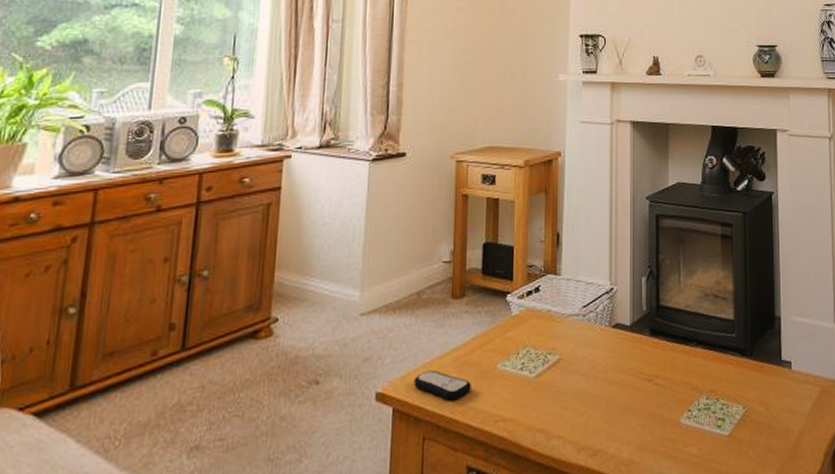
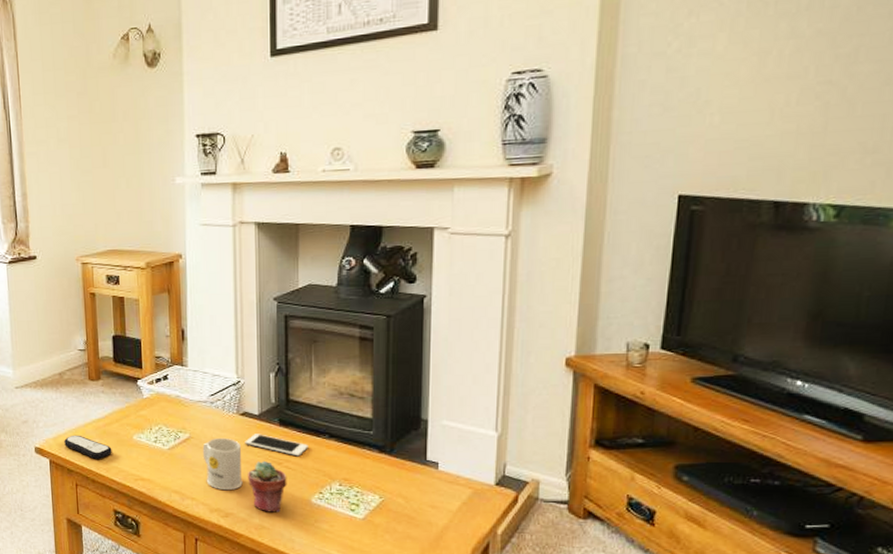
mug: none [572,356,613,422] -> present [202,437,243,491]
cell phone: none [616,347,677,371] -> present [245,434,308,457]
potted succulent: none [617,378,657,443] -> present [247,460,287,513]

